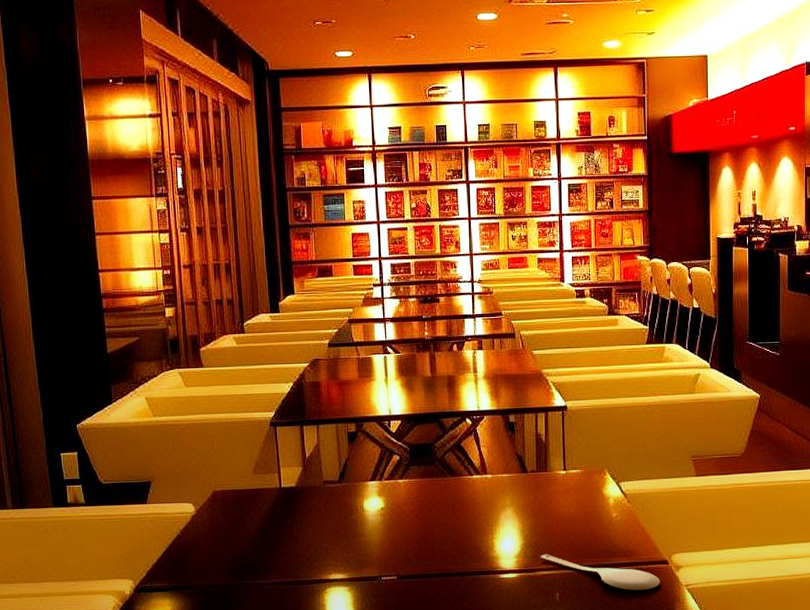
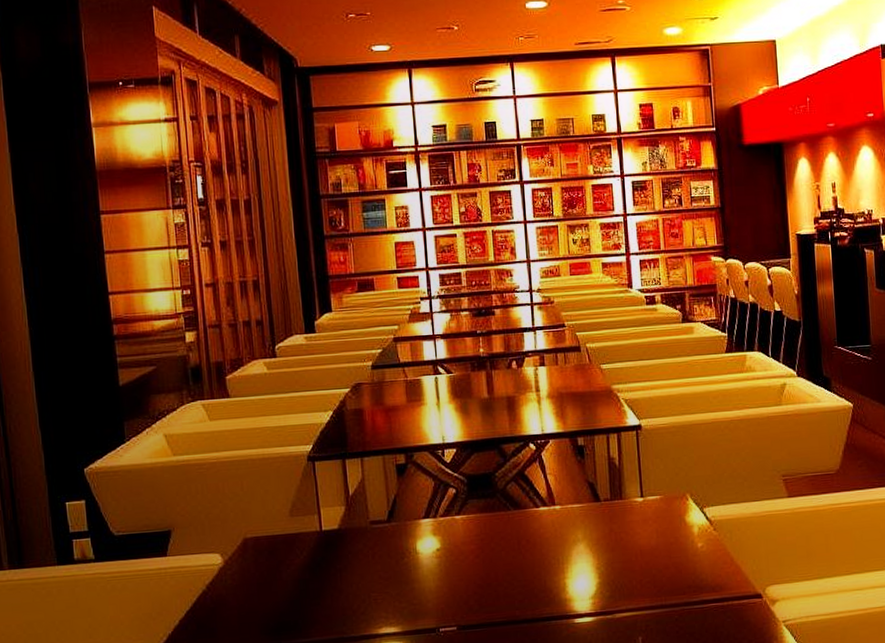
spoon: present [540,554,660,590] -> none [618,593,754,630]

